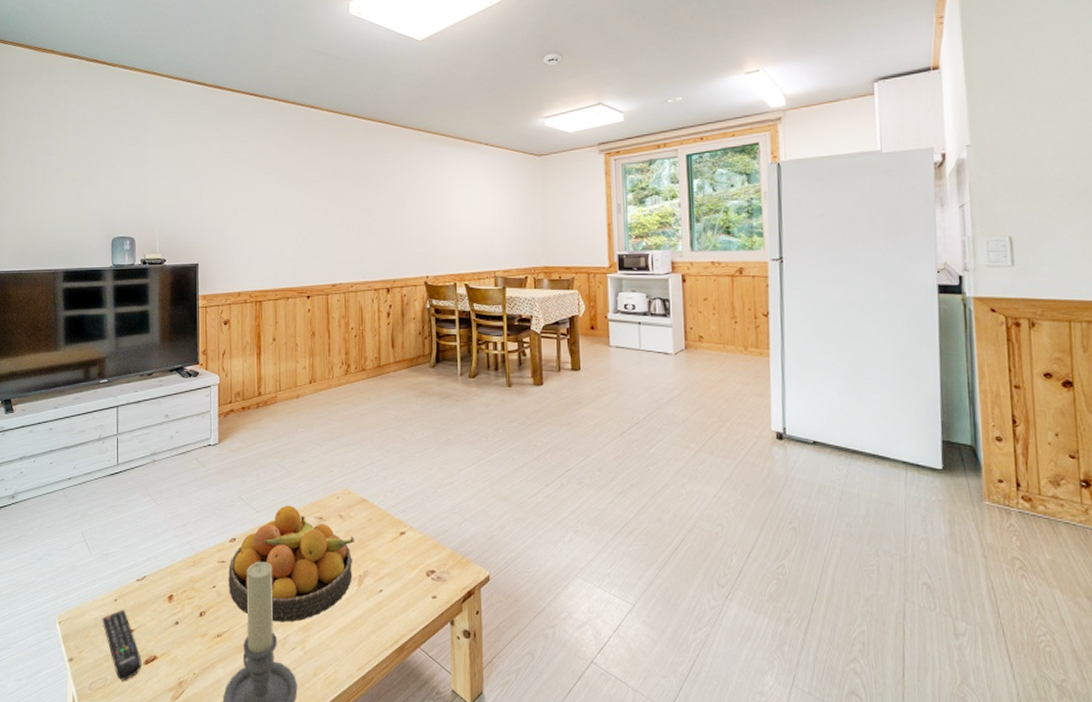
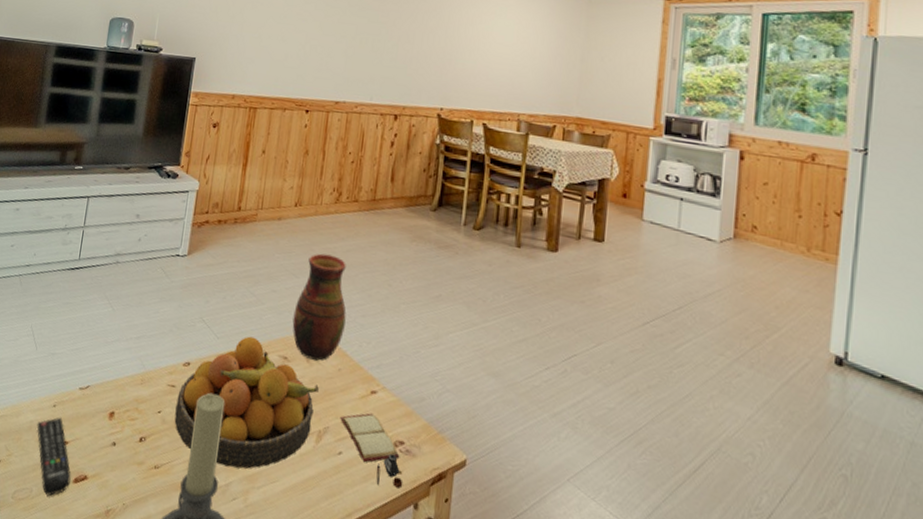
vase: none [322,421,369,516] -> present [292,253,347,362]
book: none [376,551,439,611] -> present [340,413,403,489]

